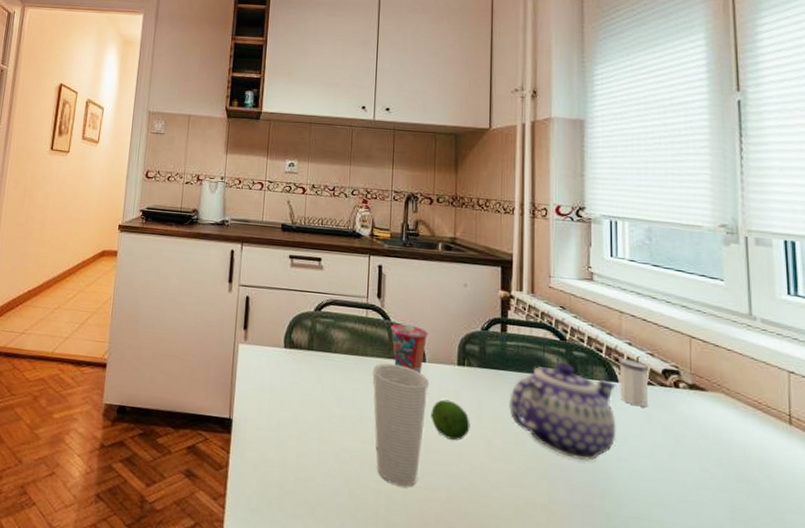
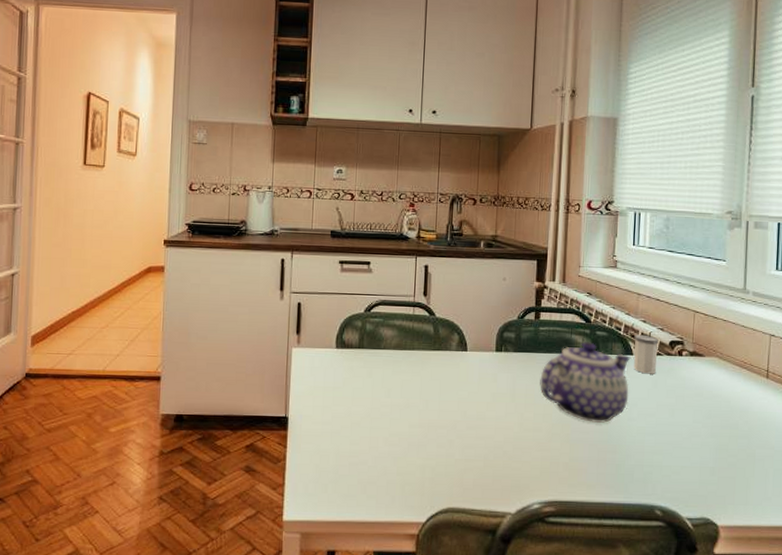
cup: present [372,363,428,487] -> none [419,355,469,460]
cup: present [390,323,428,373] -> none [435,318,470,361]
fruit: present [431,399,470,441] -> none [471,382,506,417]

